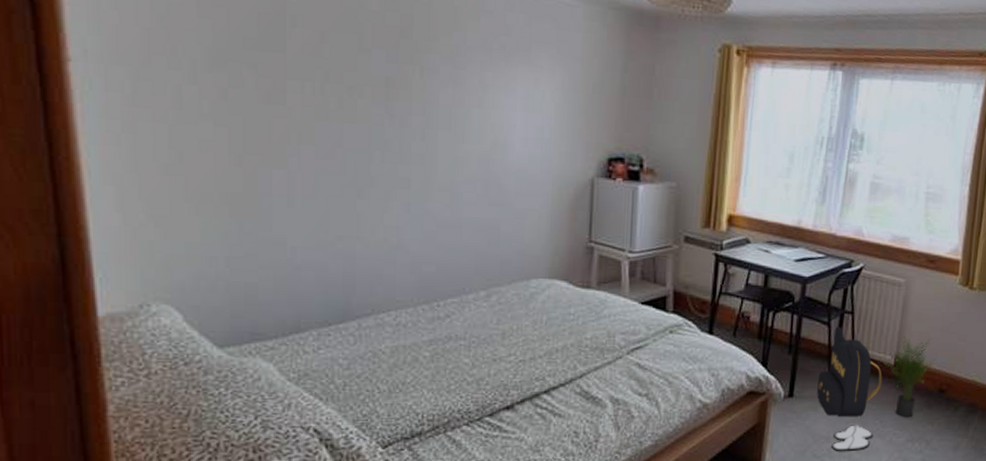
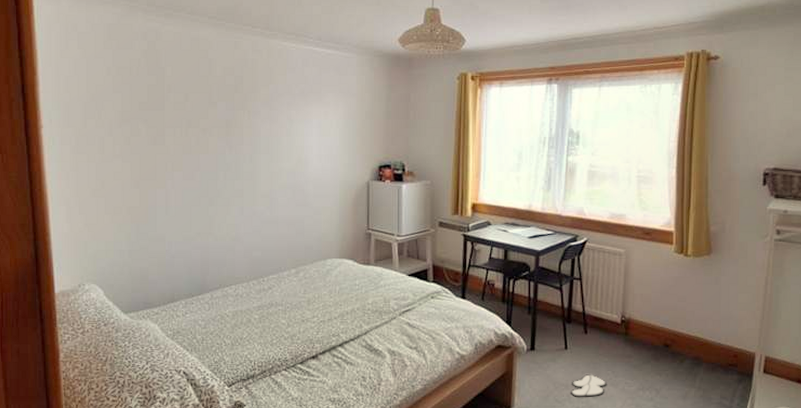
backpack: present [817,327,882,417] -> none [555,291,611,368]
potted plant: present [883,336,935,418] -> none [611,298,658,369]

